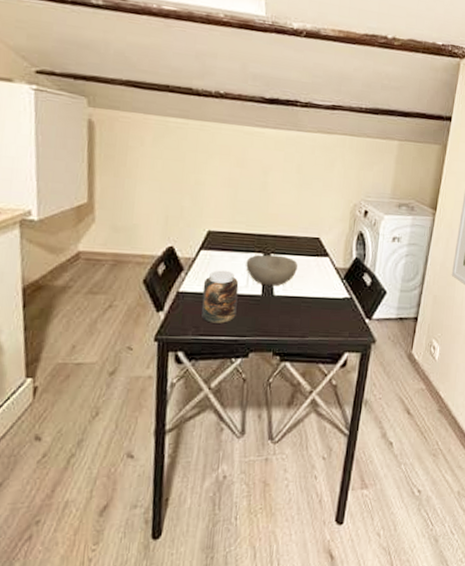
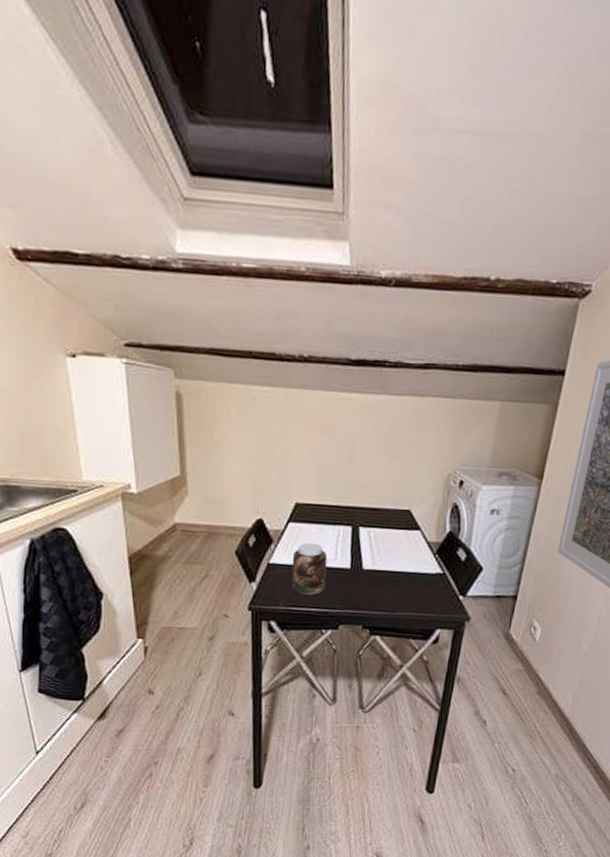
bowl: present [246,254,297,286] -> none [334,527,387,560]

